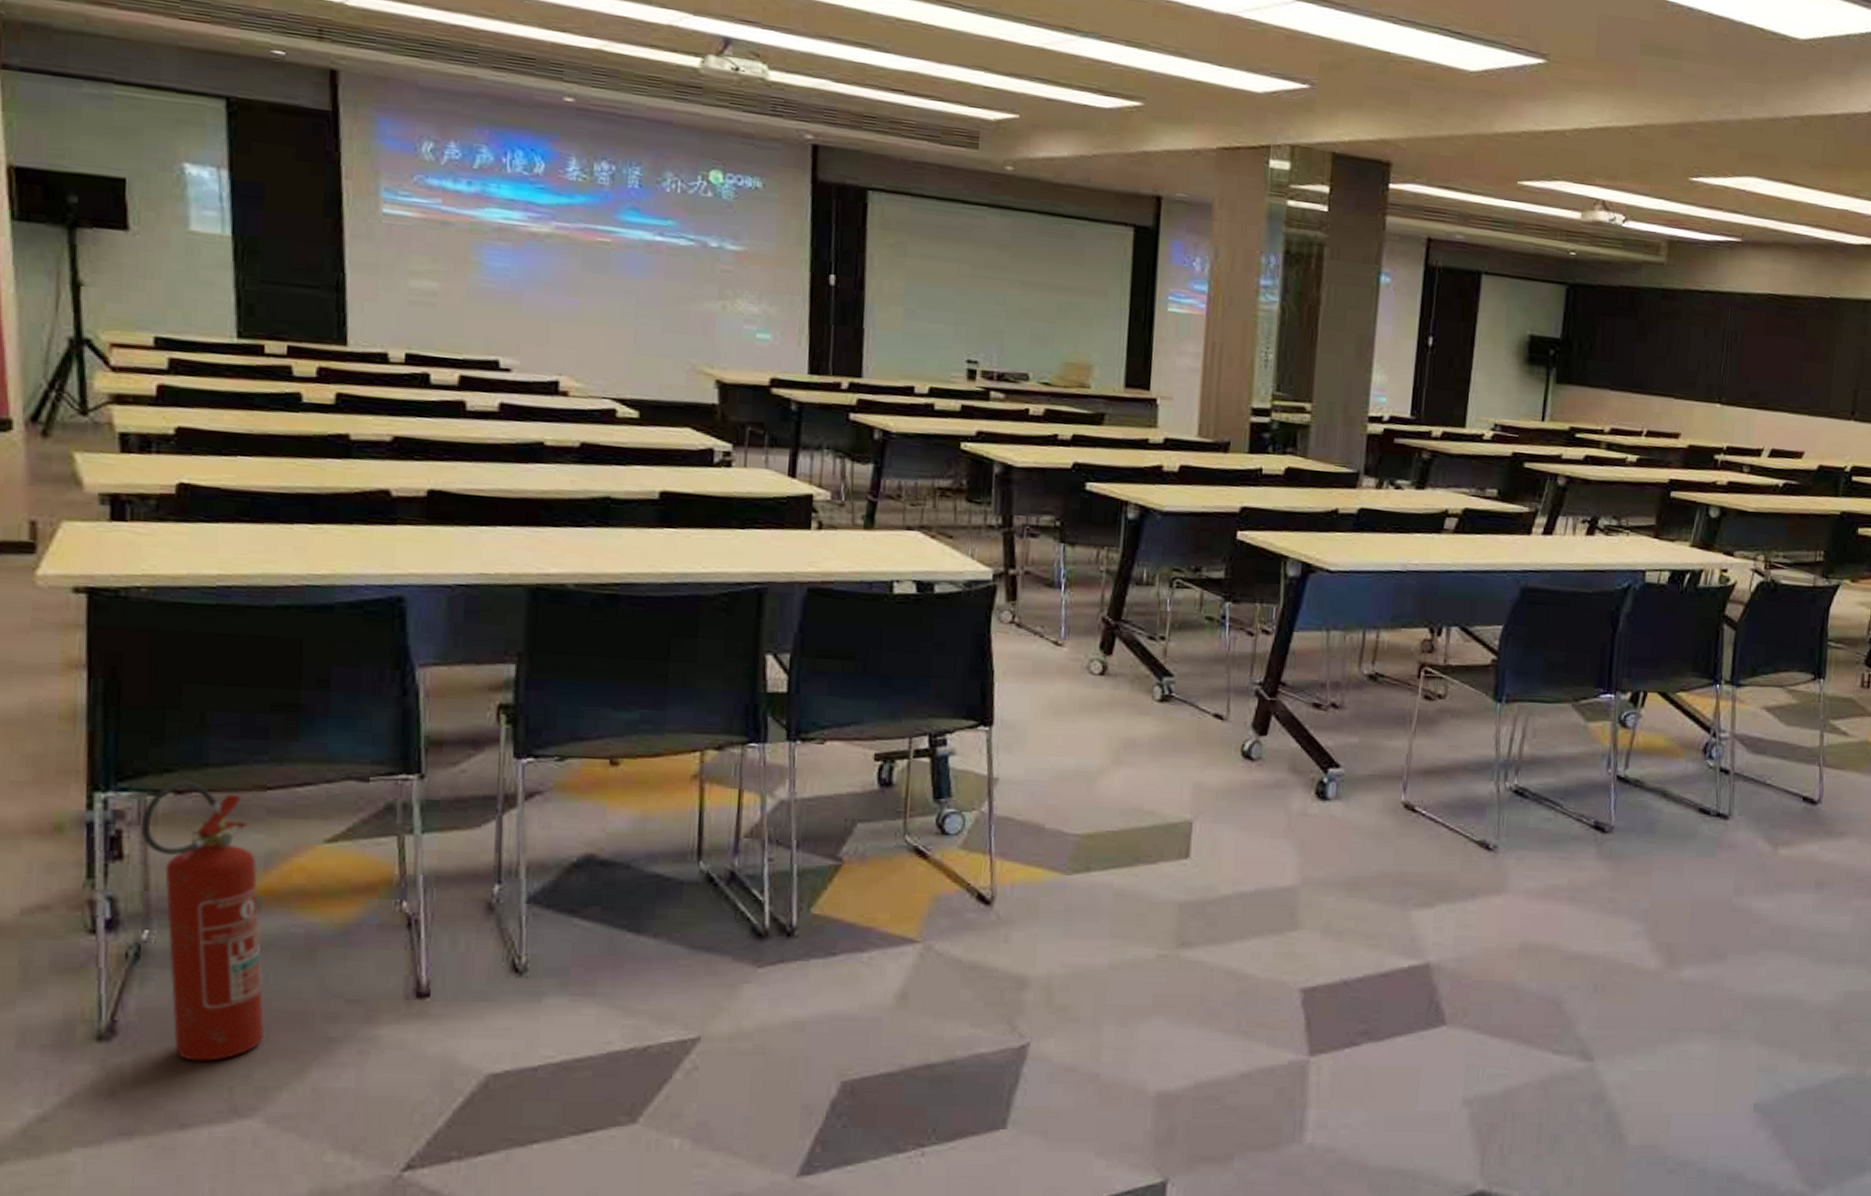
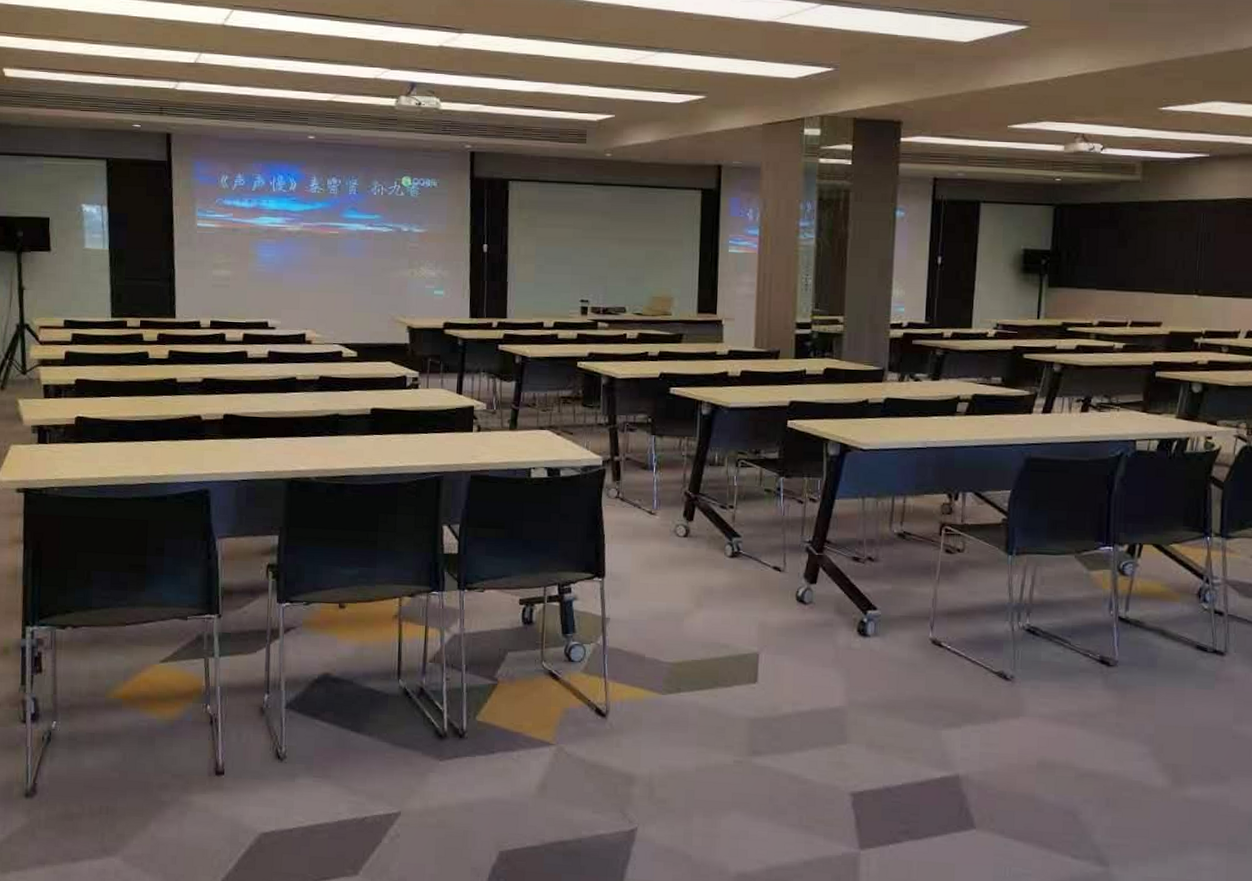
fire extinguisher: present [140,780,264,1062] -> none [52,618,123,815]

